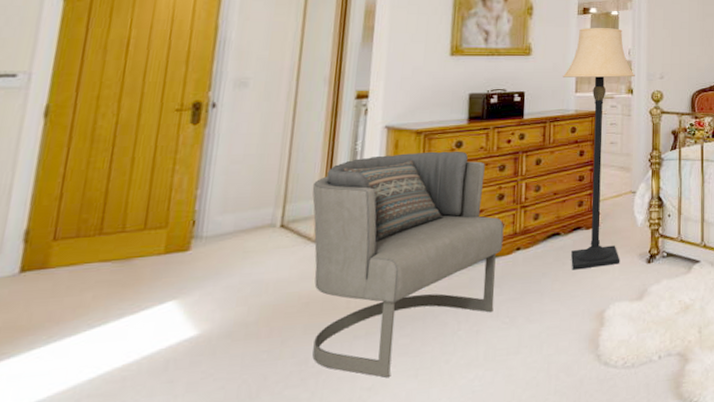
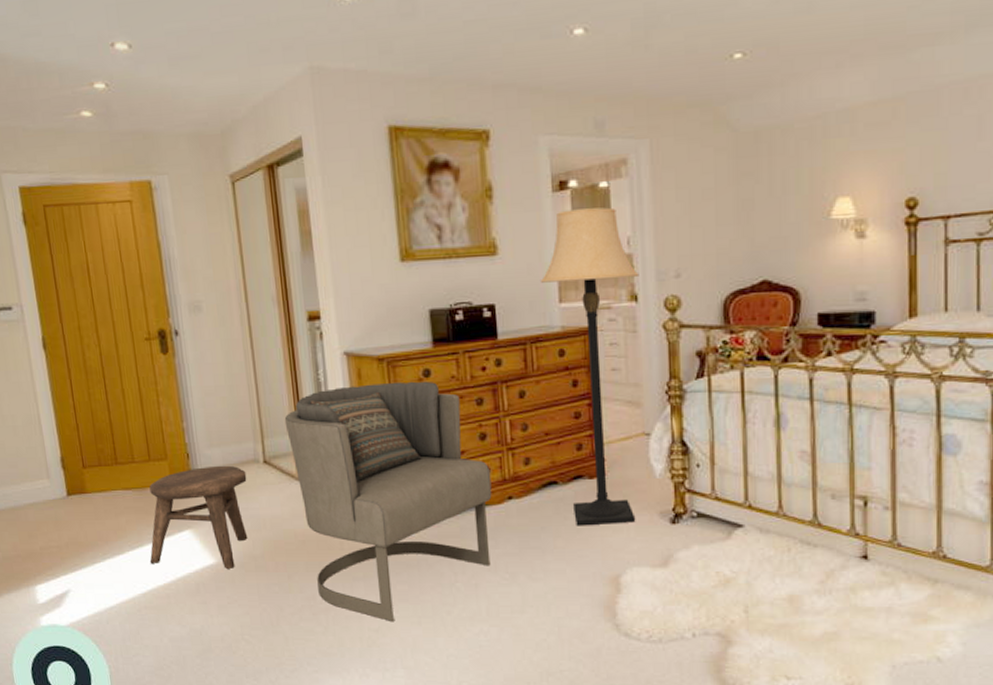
stool: none [110,231,258,343] -> present [149,465,248,570]

